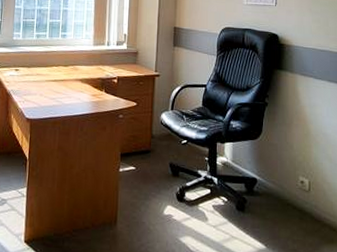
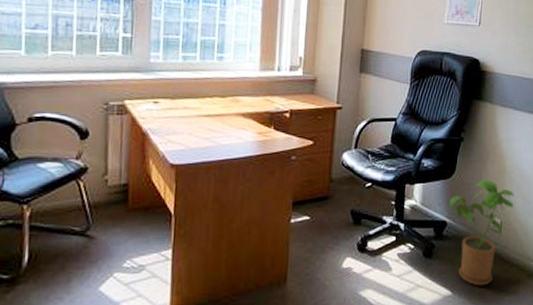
house plant: none [259,141,321,243] -> present [450,179,514,286]

